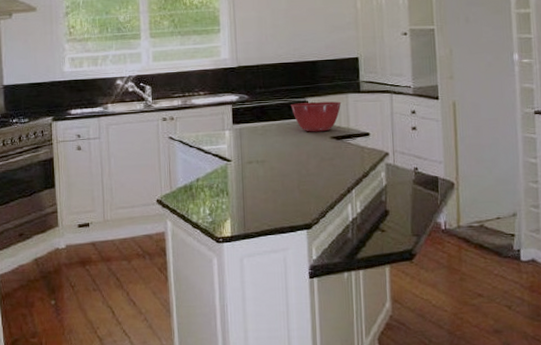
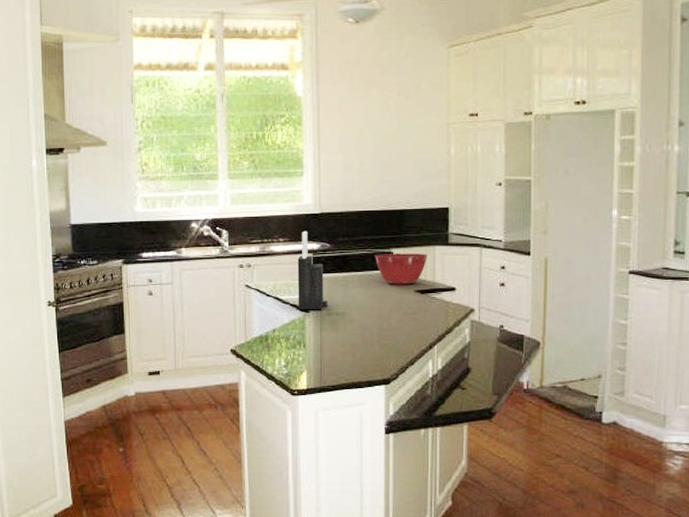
knife block: none [217,83,248,160] -> present [297,230,327,310]

